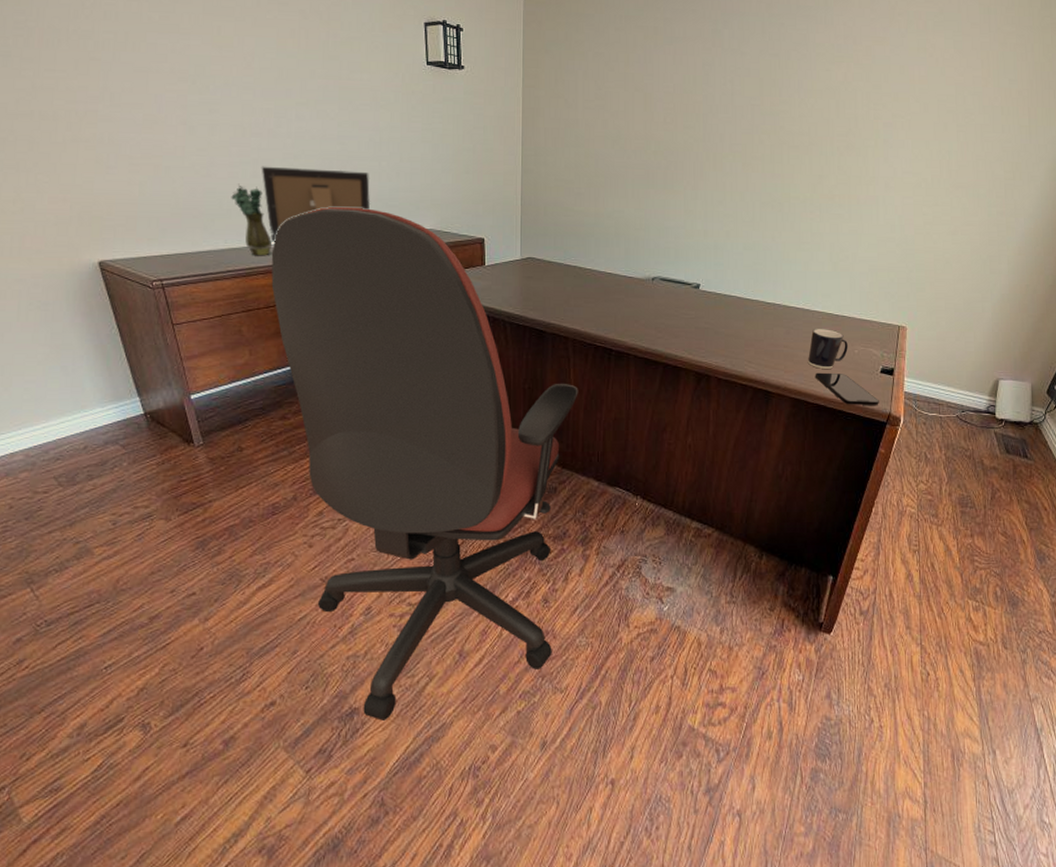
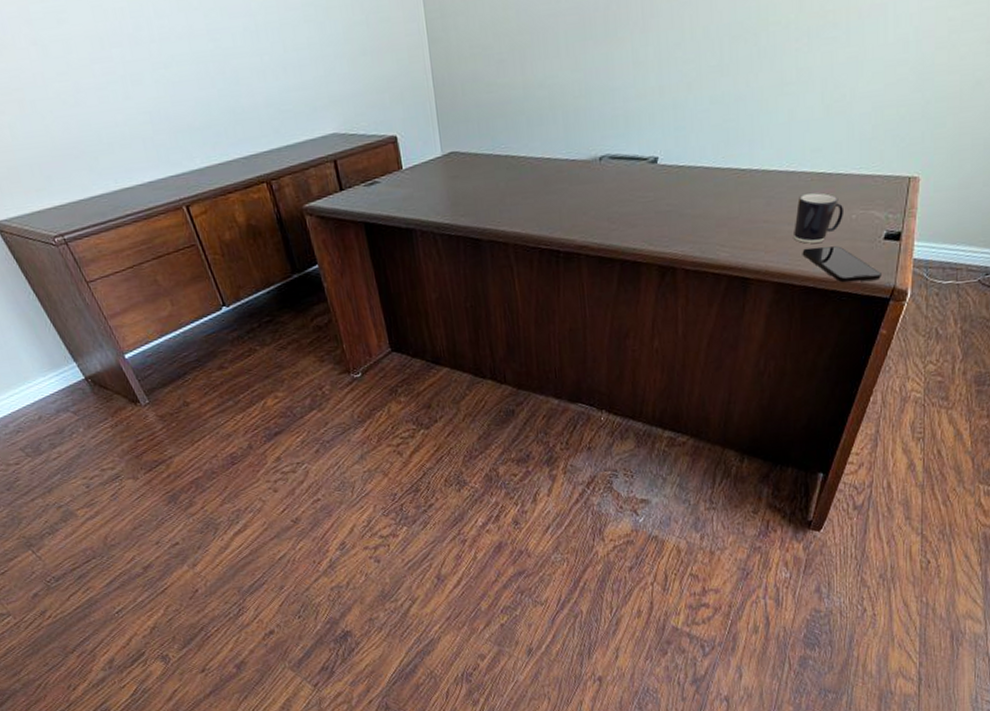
vase: present [231,183,273,256] -> none [108,109,166,194]
picture frame: present [261,166,371,242] -> none [131,72,262,175]
office chair: present [271,206,578,721] -> none [166,118,529,640]

